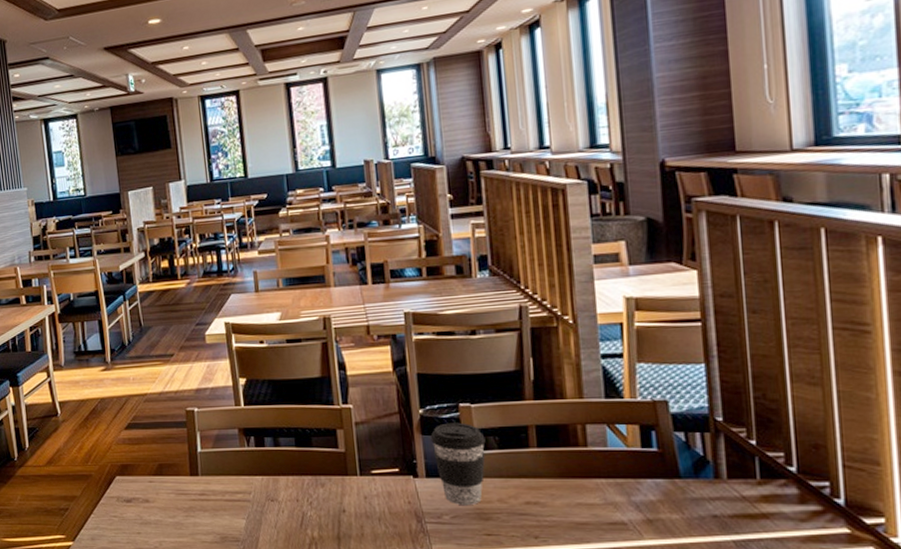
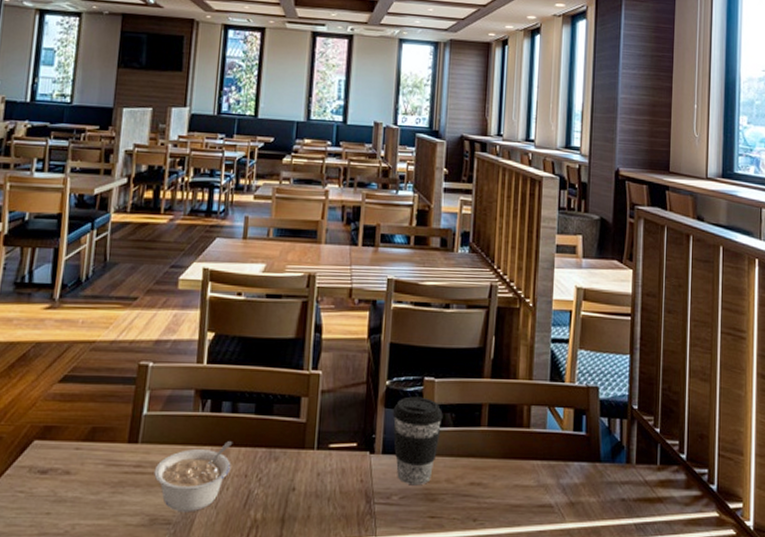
legume: none [216,471,283,532] -> present [154,441,233,512]

